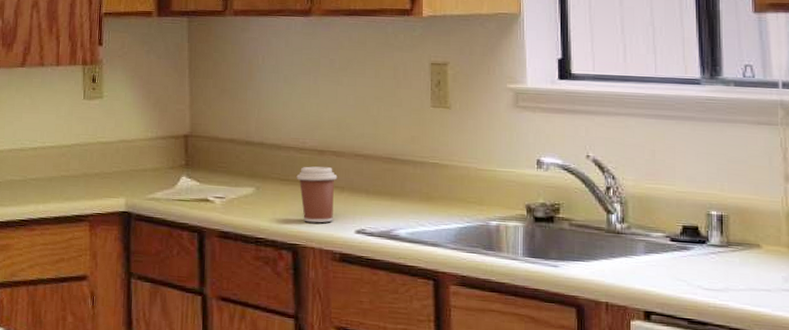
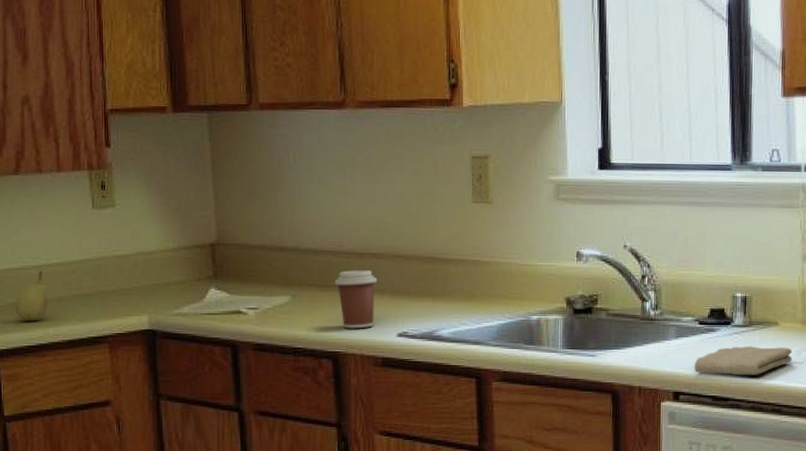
fruit: none [12,152,40,198] -> present [15,270,47,321]
washcloth: none [666,267,779,300] -> present [694,346,793,376]

